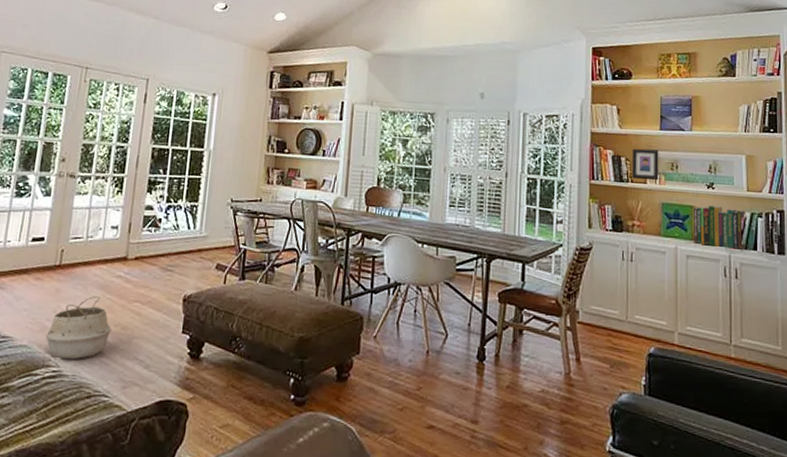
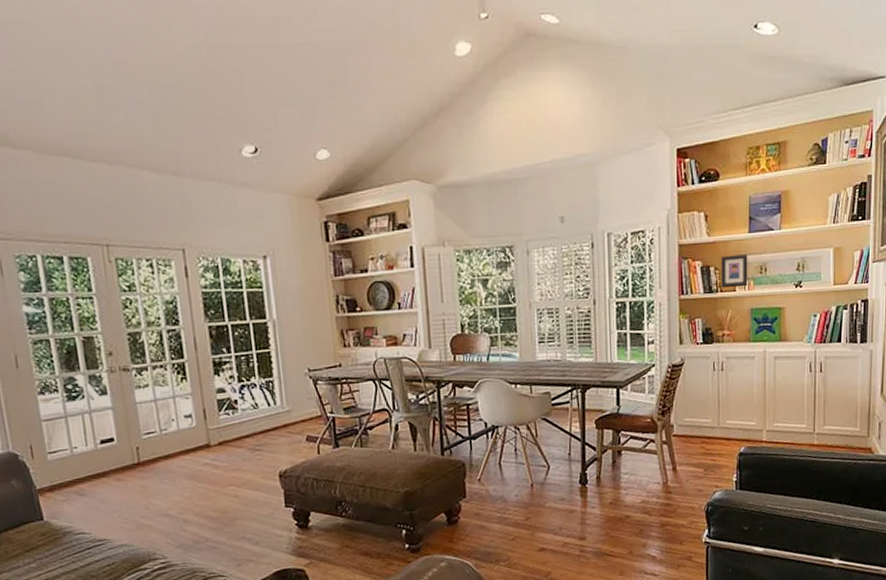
woven basket: present [45,296,112,360] -> none [143,487,212,551]
books: present [694,205,746,250] -> none [782,303,831,345]

